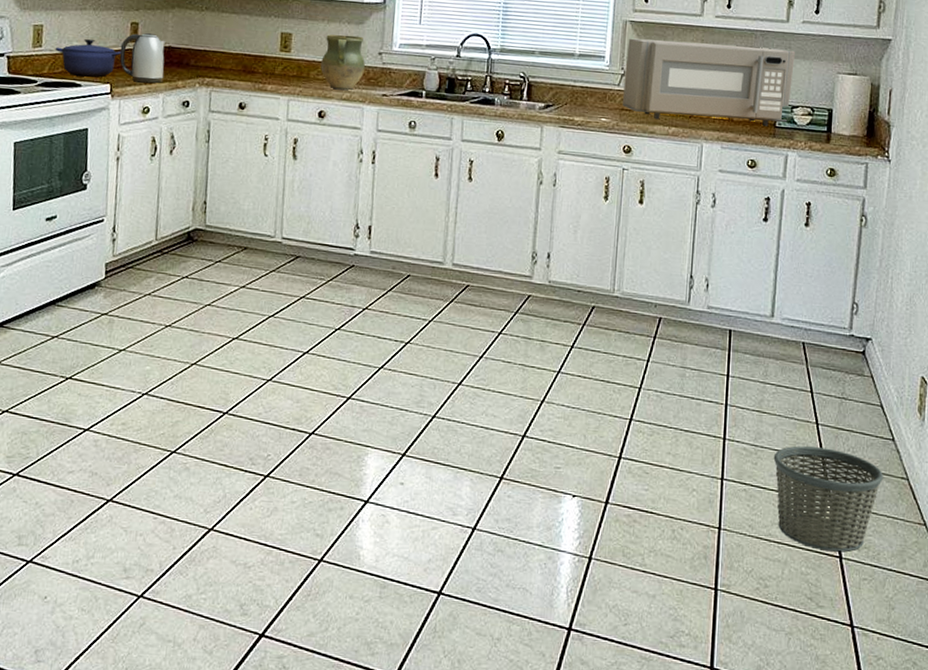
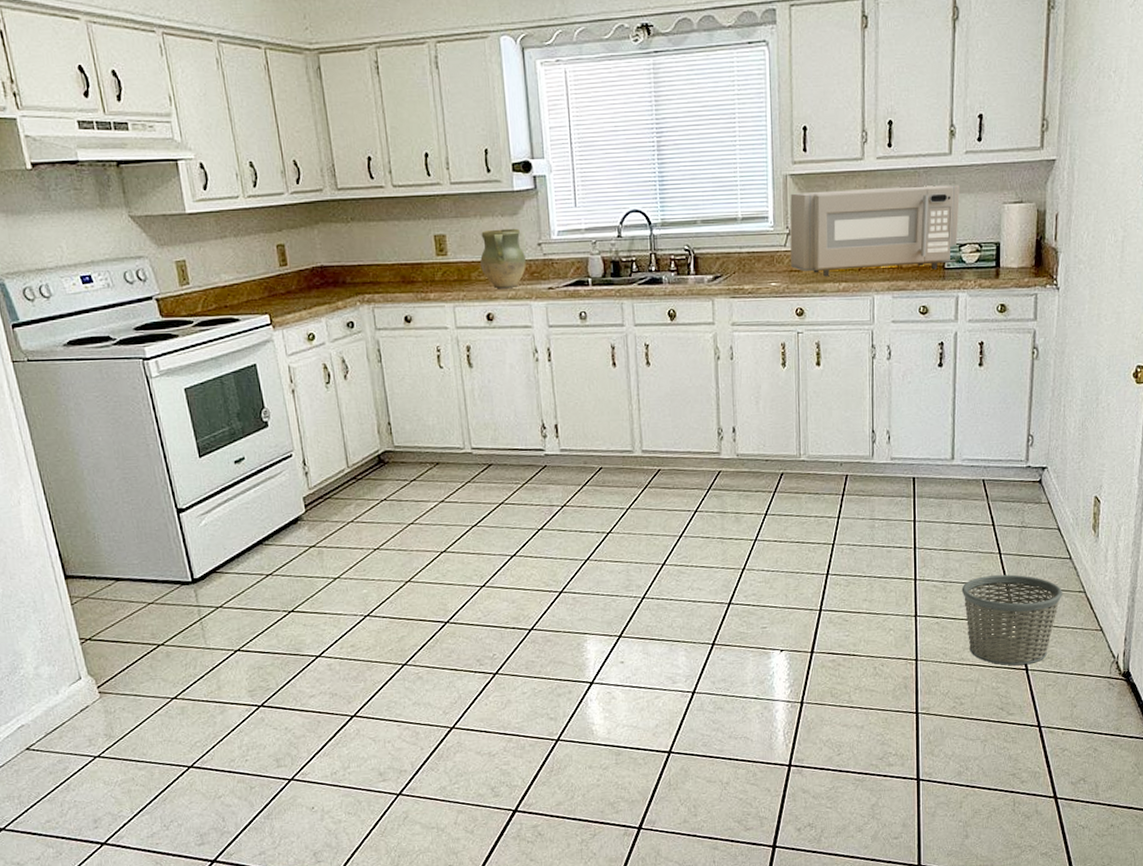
cooking pot: present [55,38,121,77] -> none [203,268,273,310]
kettle: present [119,32,165,84] -> none [271,253,323,309]

